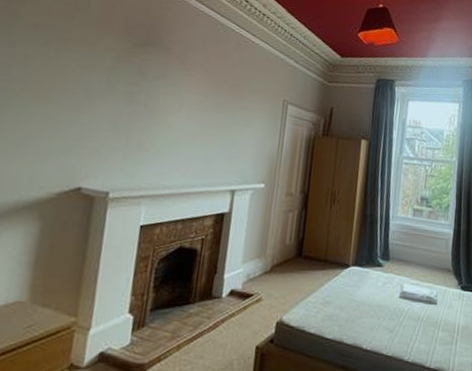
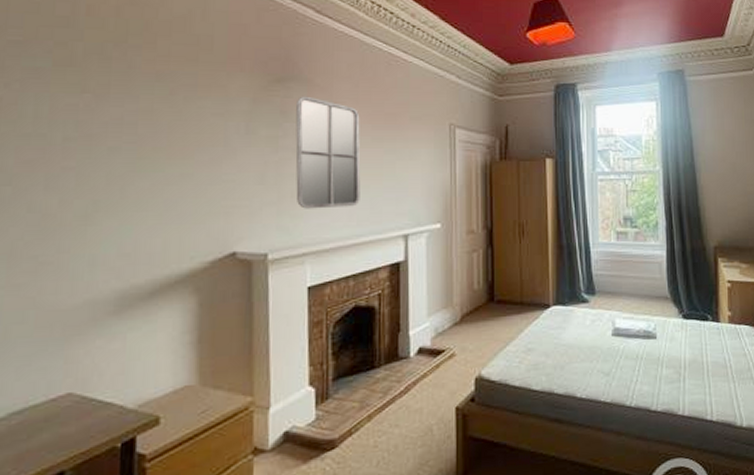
home mirror: none [141,60,208,161] -> present [295,96,361,209]

